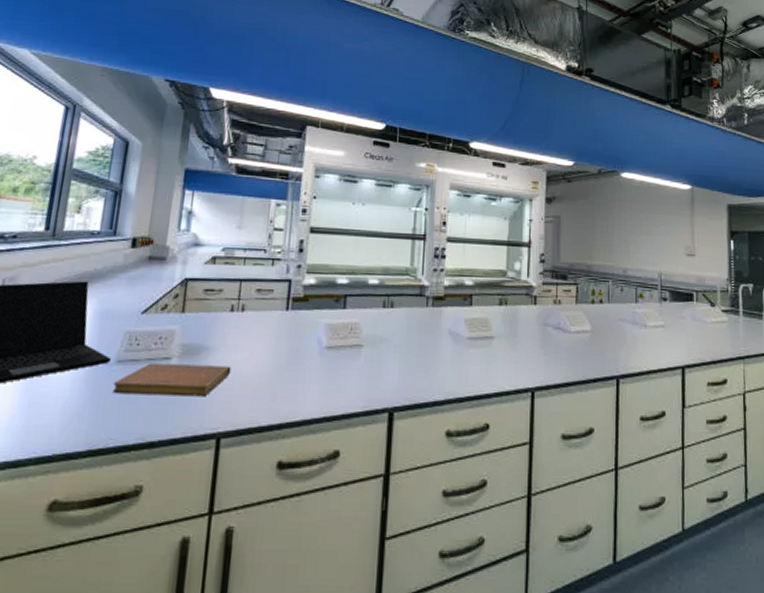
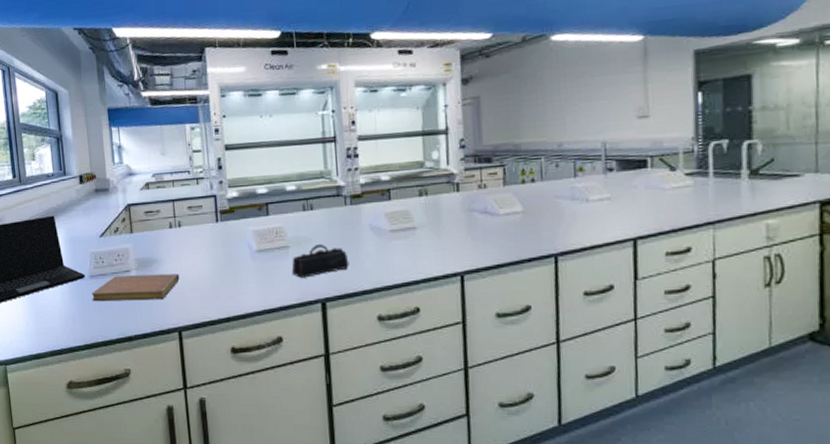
pencil case: none [361,346,424,382] -> present [291,244,349,278]

